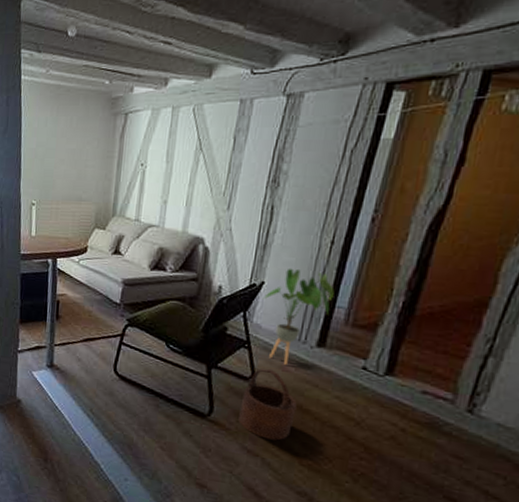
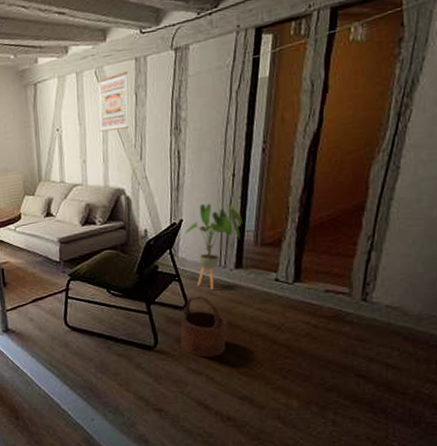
wall art: none [187,113,229,175] -> present [97,72,129,133]

